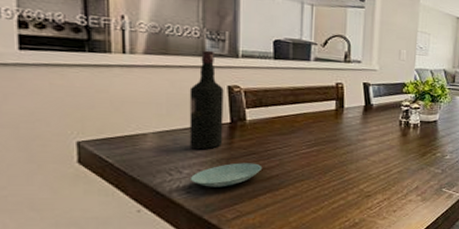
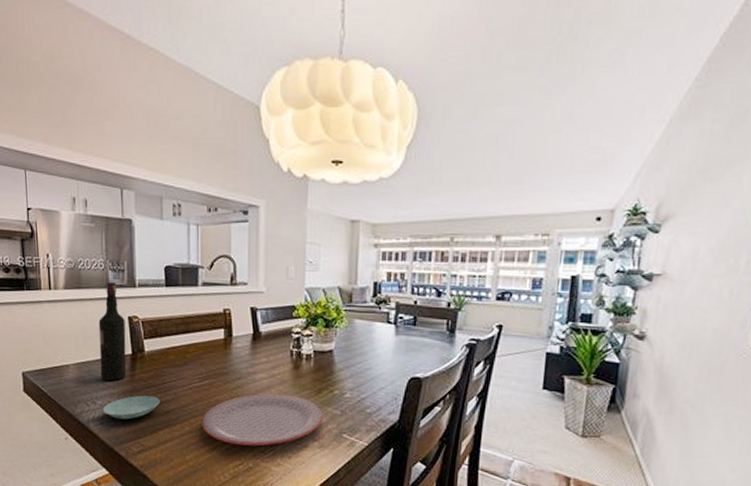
plate: none [308,157,426,204] -> present [202,393,323,446]

